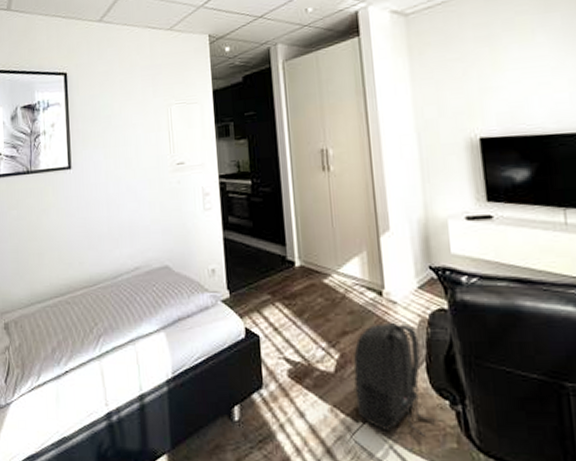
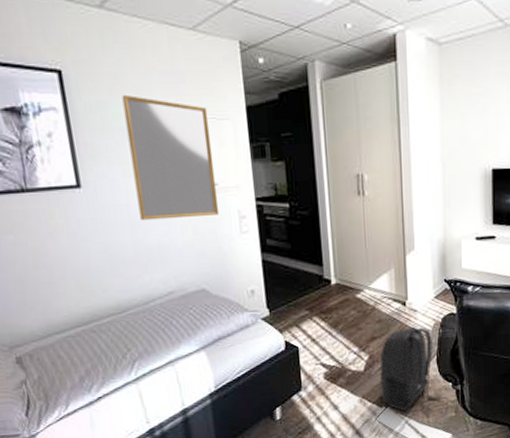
home mirror: none [110,88,185,198] -> present [122,94,220,221]

